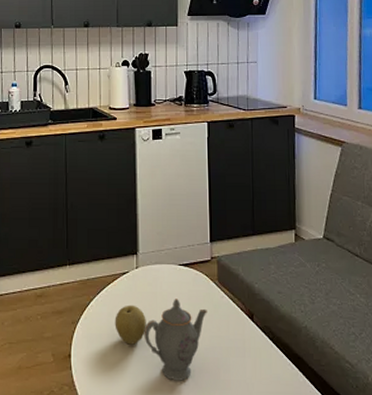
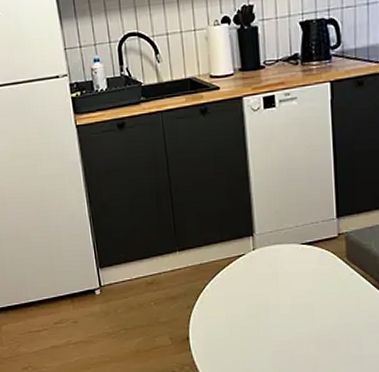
fruit: present [115,305,146,345] -> none [233,287,268,326]
teapot: present [144,299,207,381] -> none [265,278,335,358]

